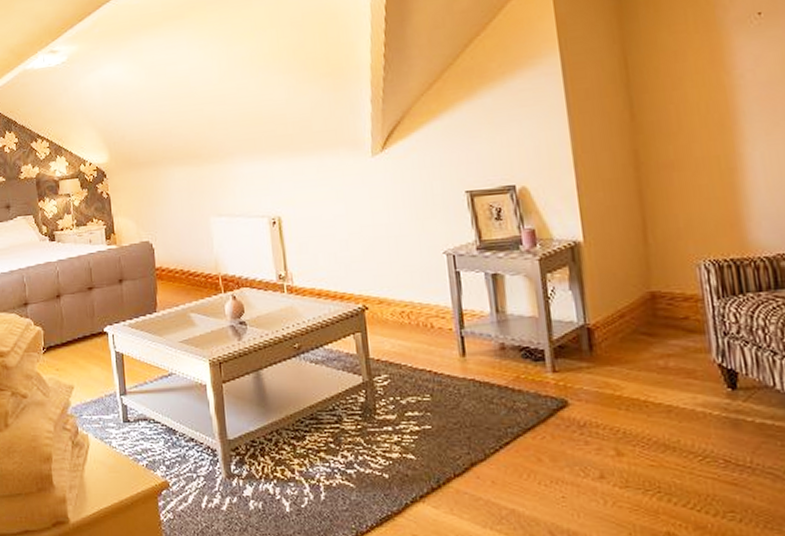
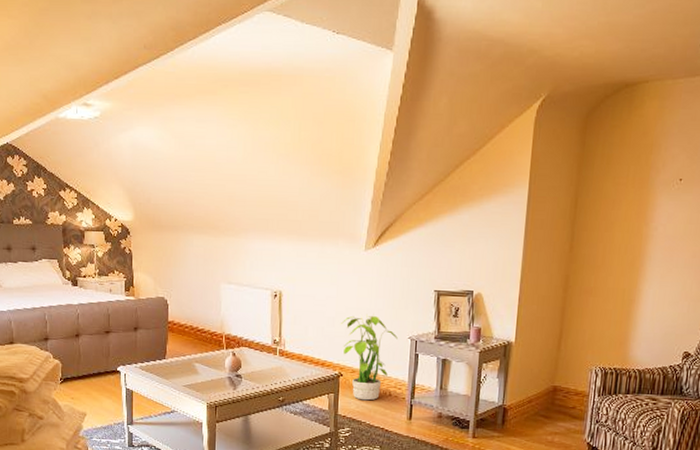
potted plant: none [355,229,430,338] -> present [340,314,398,401]

